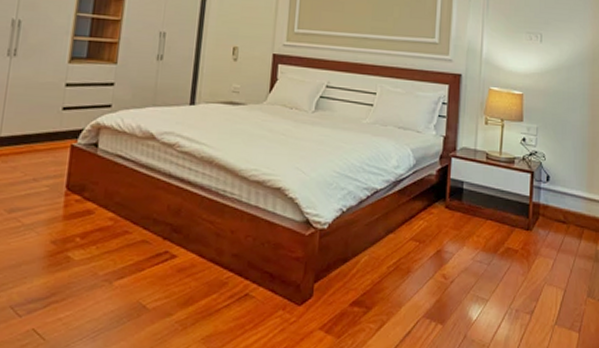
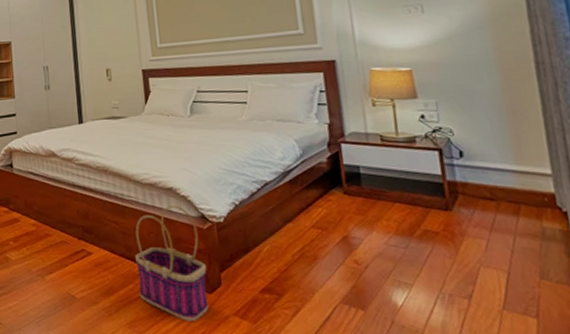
basket: none [222,206,301,337] -> present [135,204,209,322]

